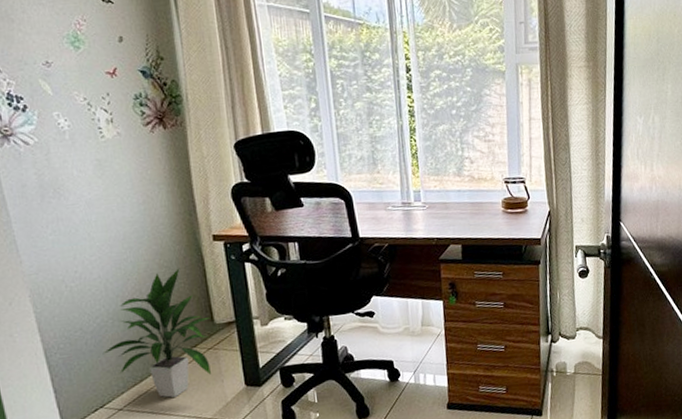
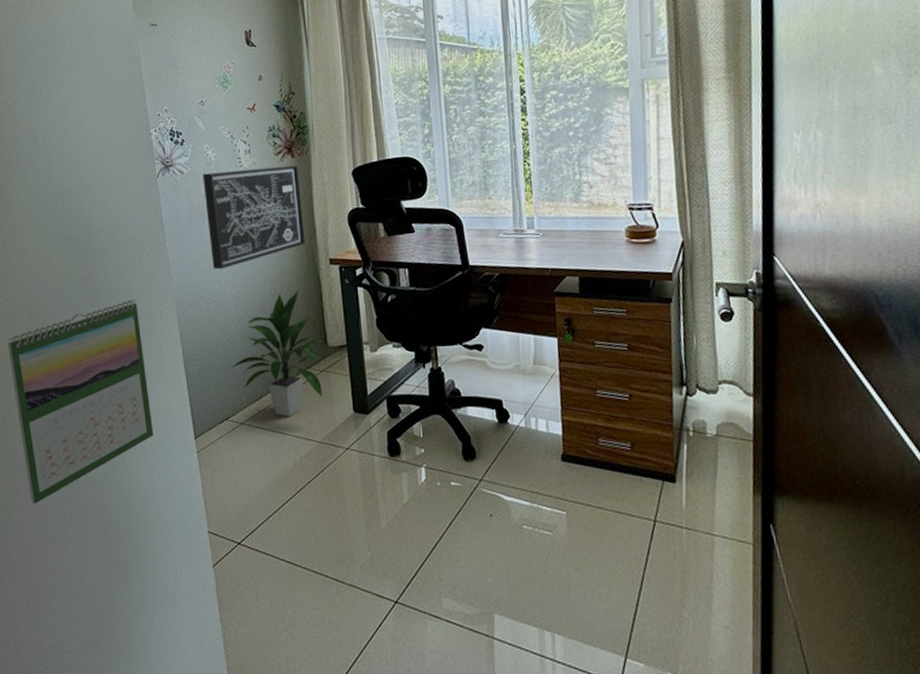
wall art: none [54,136,185,251] -> present [203,165,306,270]

